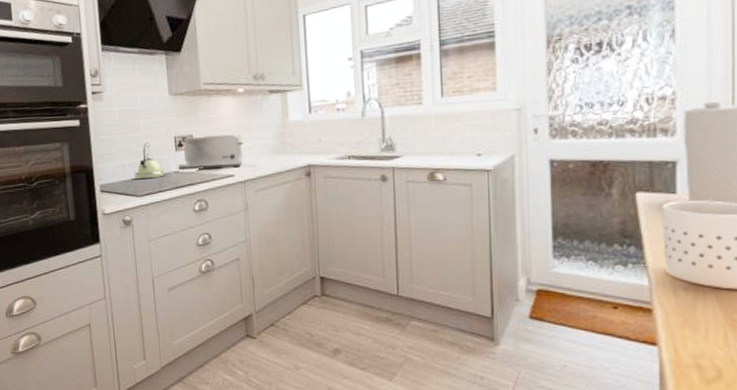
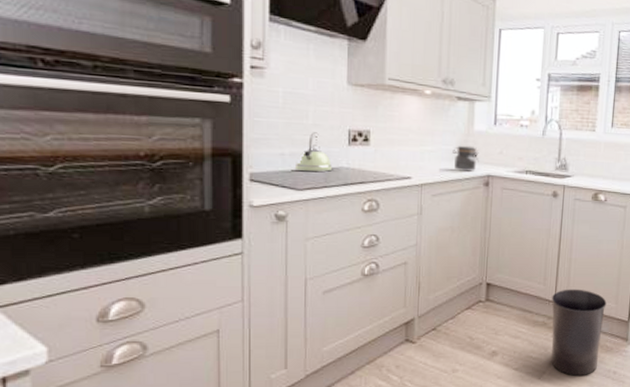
toaster: present [177,134,244,171] -> none [348,133,425,170]
jar: none [270,137,298,164] -> present [452,145,479,172]
waste bin: none [394,281,461,379] -> present [551,289,607,376]

